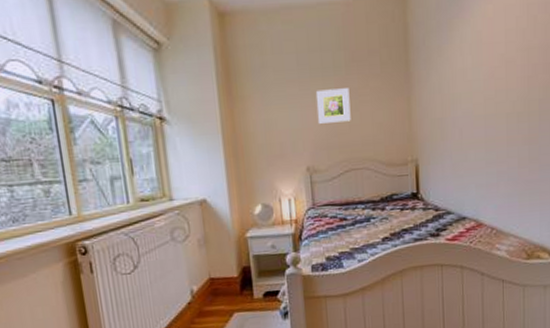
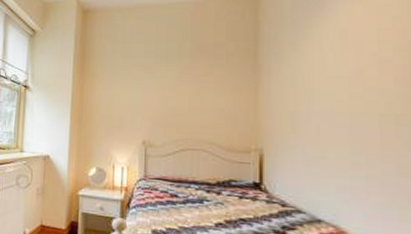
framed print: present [315,88,351,124] -> none [158,74,192,104]

